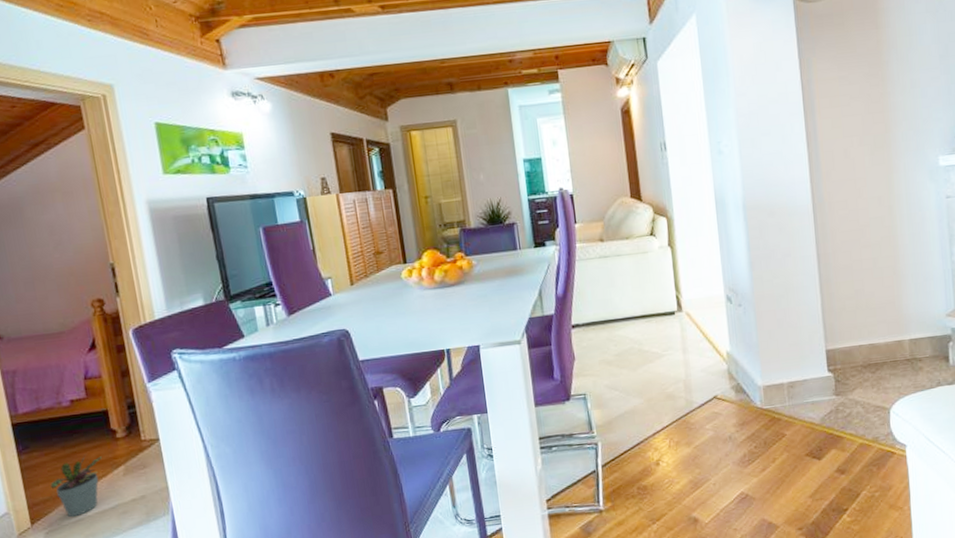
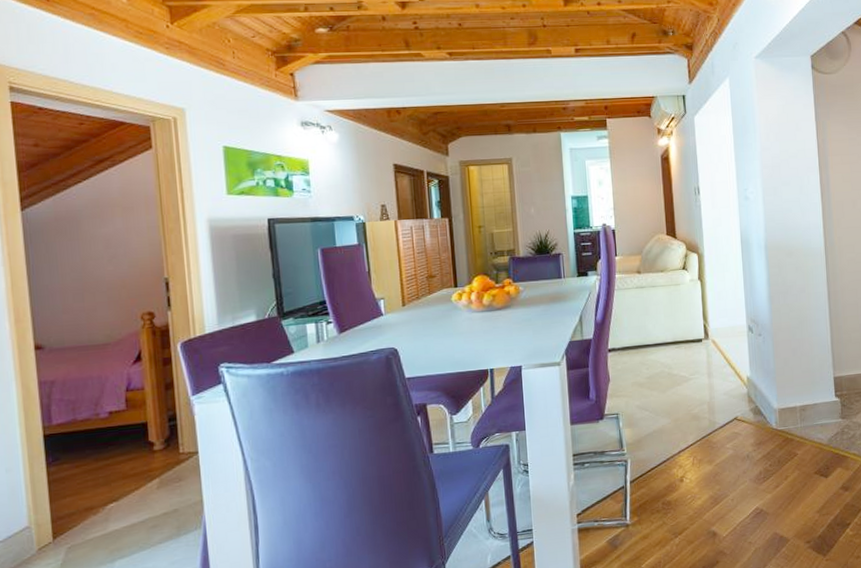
potted plant: present [50,456,102,518] -> none [78,469,136,532]

